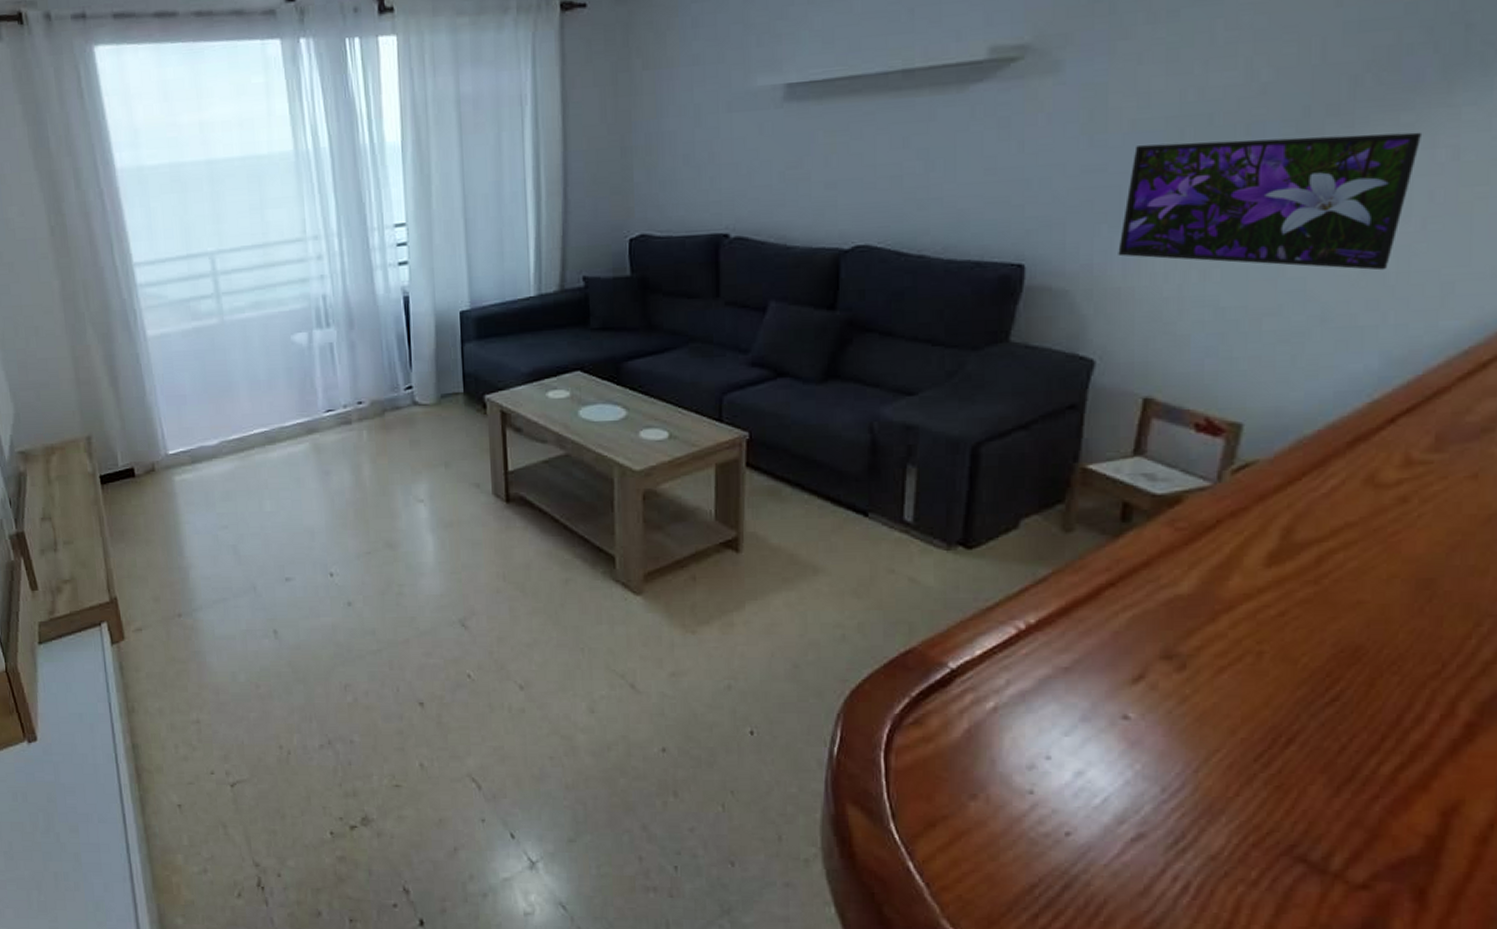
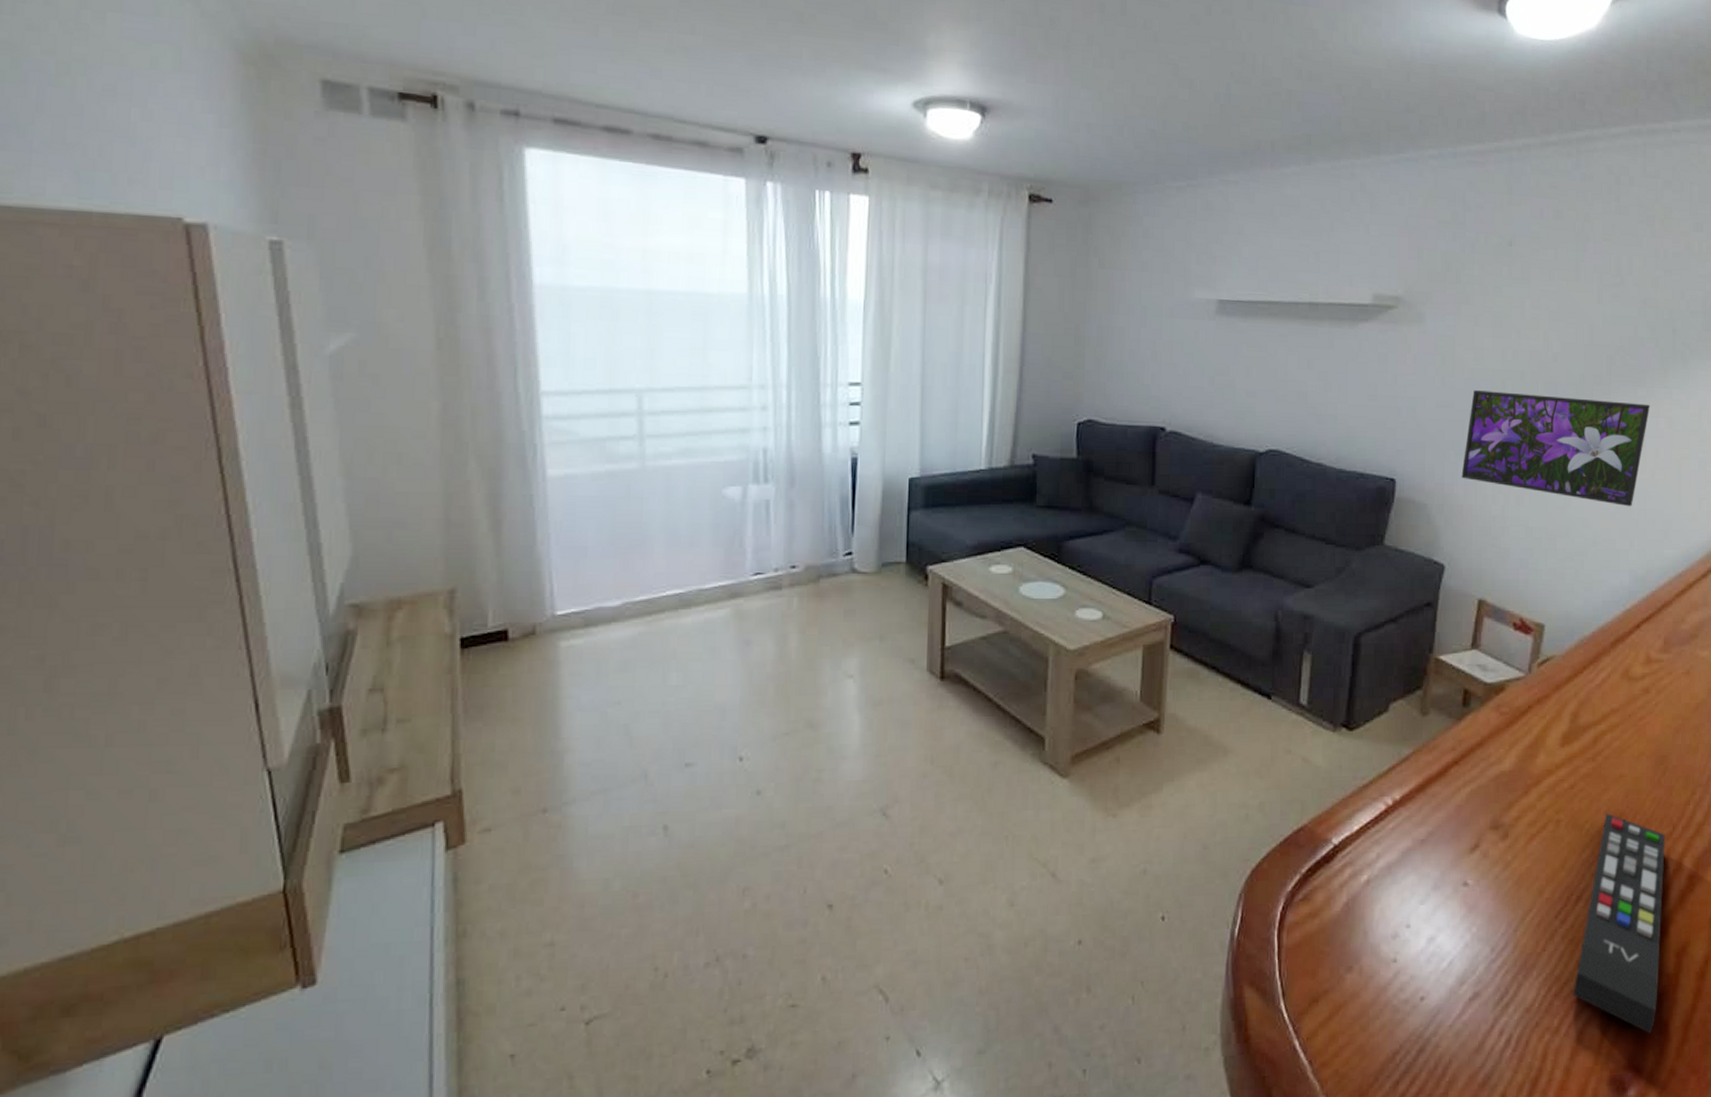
remote control: none [1280,646,1430,900] -> present [1573,813,1666,1034]

